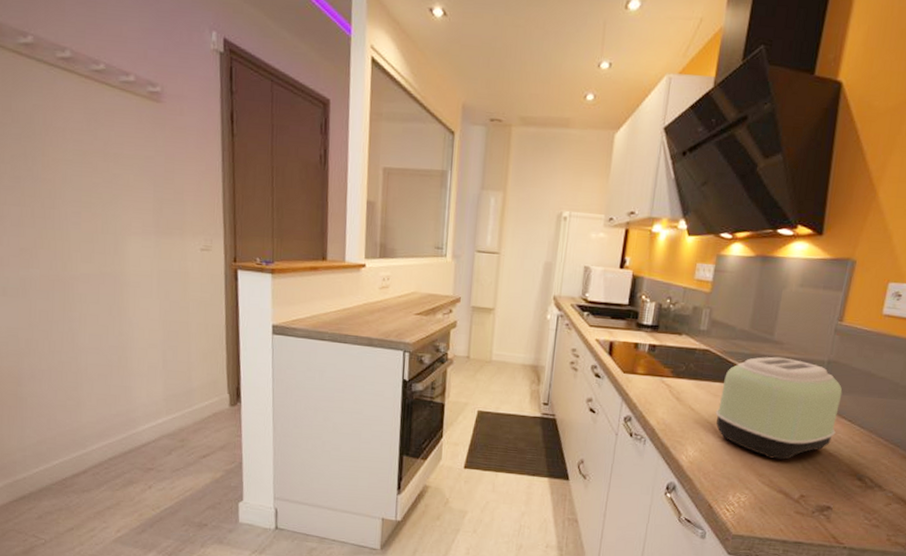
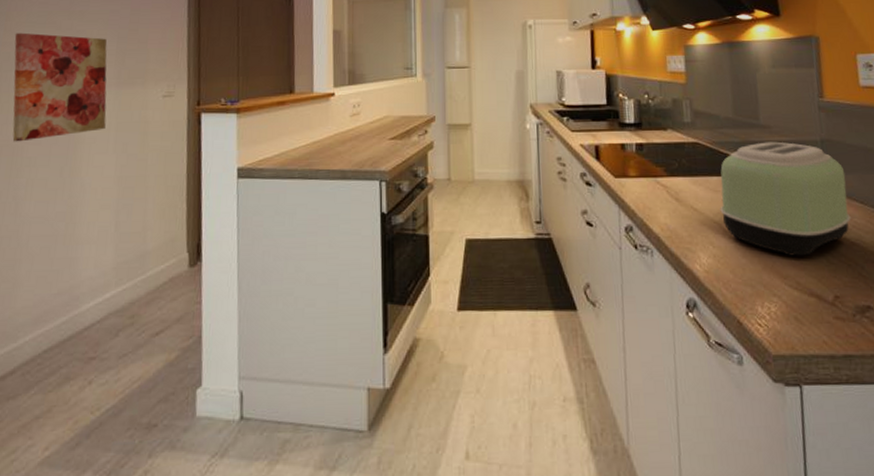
wall art: none [53,170,148,279] -> present [12,32,107,142]

